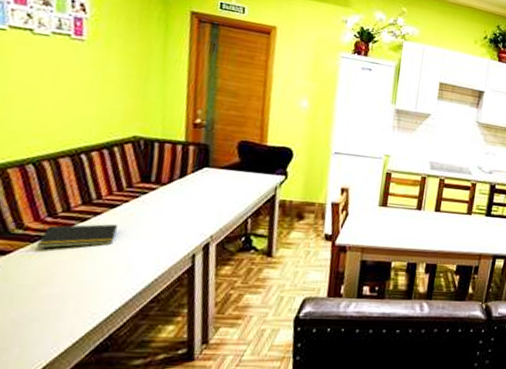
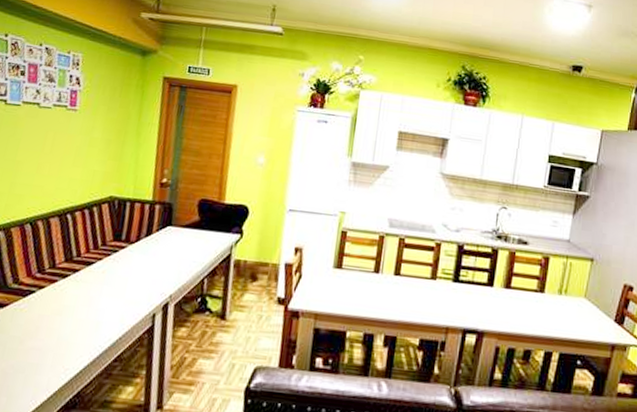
notepad: present [37,224,117,248] -> none [27,280,91,303]

